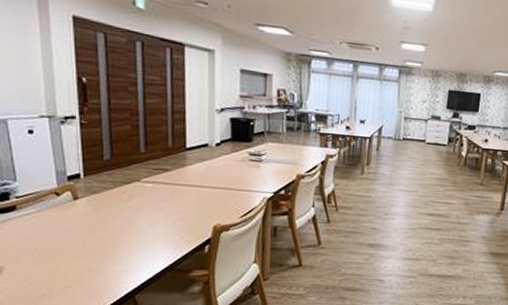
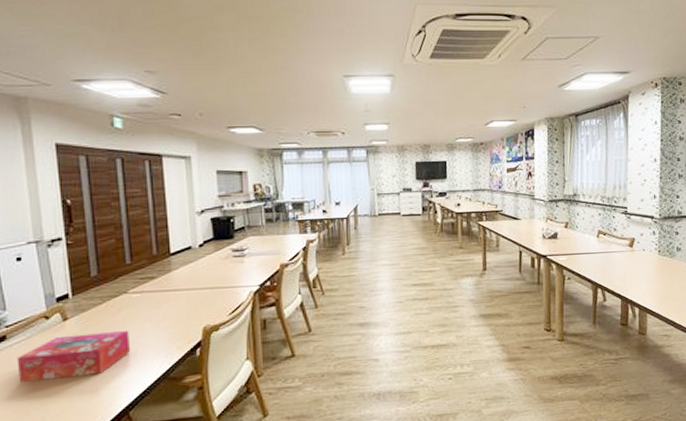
tissue box: none [26,214,139,256] -> present [17,331,130,382]

